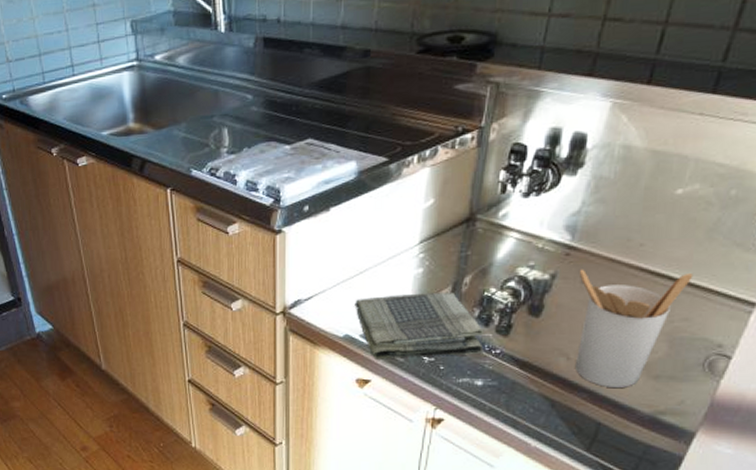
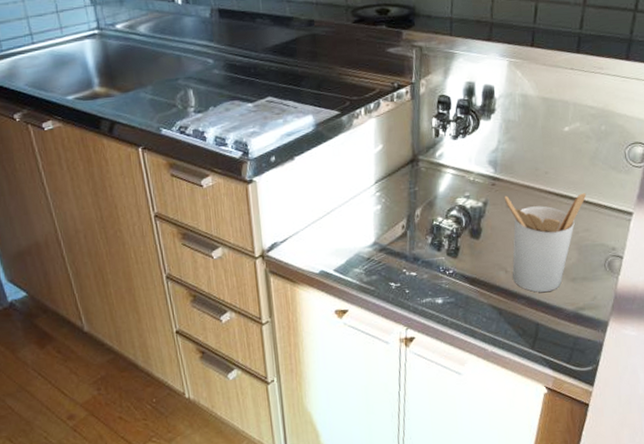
dish towel: present [355,292,484,359] -> none [326,223,440,290]

